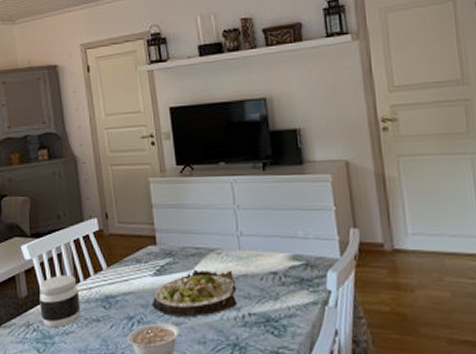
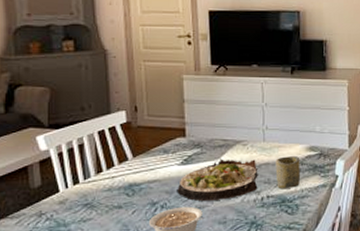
jar: present [39,275,81,327] -> none [55,165,102,215]
cup: none [255,267,285,306] -> present [275,156,300,189]

